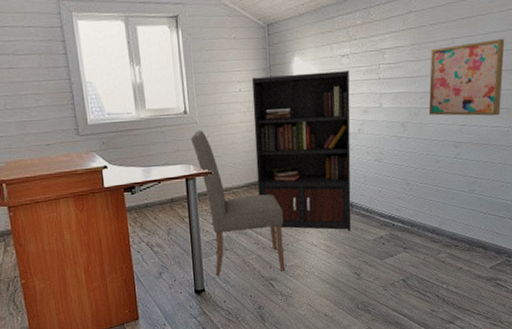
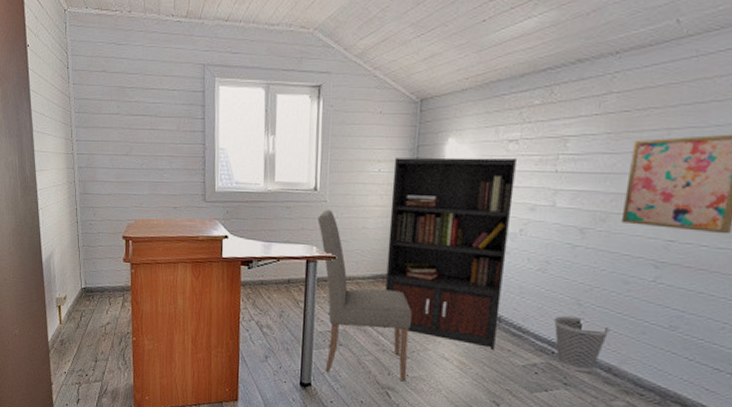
wastebasket: none [391,193,431,237] -> present [554,316,611,373]

